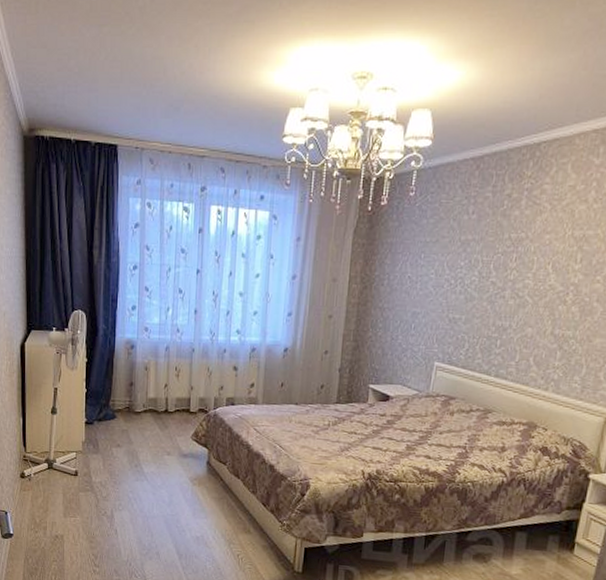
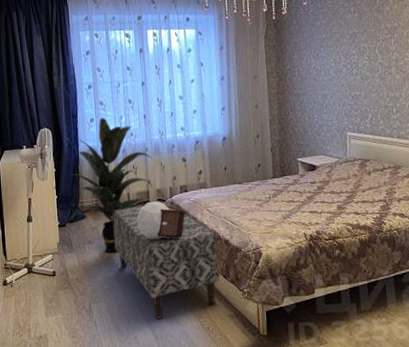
indoor plant: none [102,306,199,461] -> present [69,118,153,253]
bench: none [145,413,262,538] -> present [113,202,220,319]
tissue box: none [172,410,230,455] -> present [136,201,186,239]

